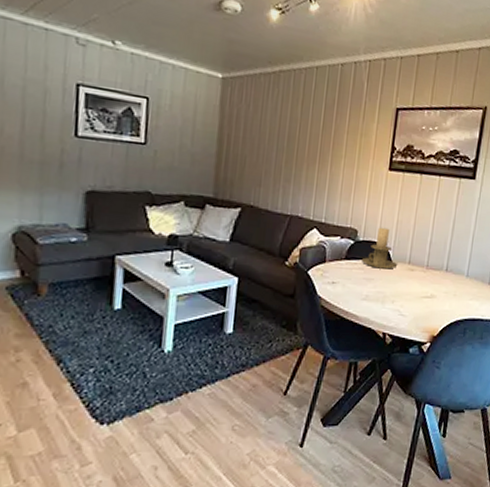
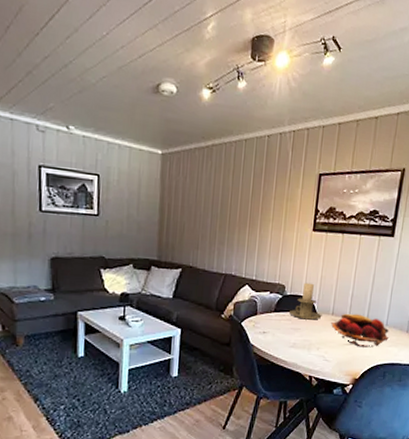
fruit basket: none [406,262,470,301] -> present [330,313,389,348]

